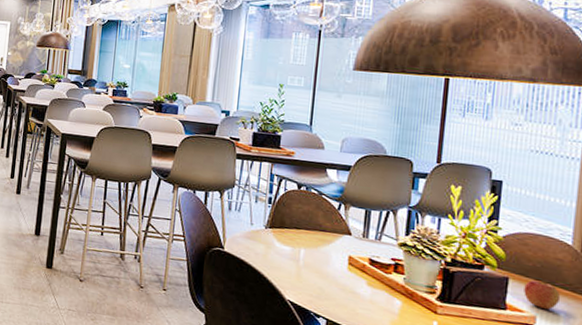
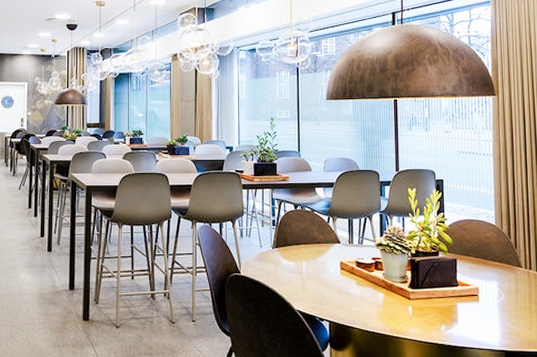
apple: present [524,280,561,310] -> none [468,258,493,281]

